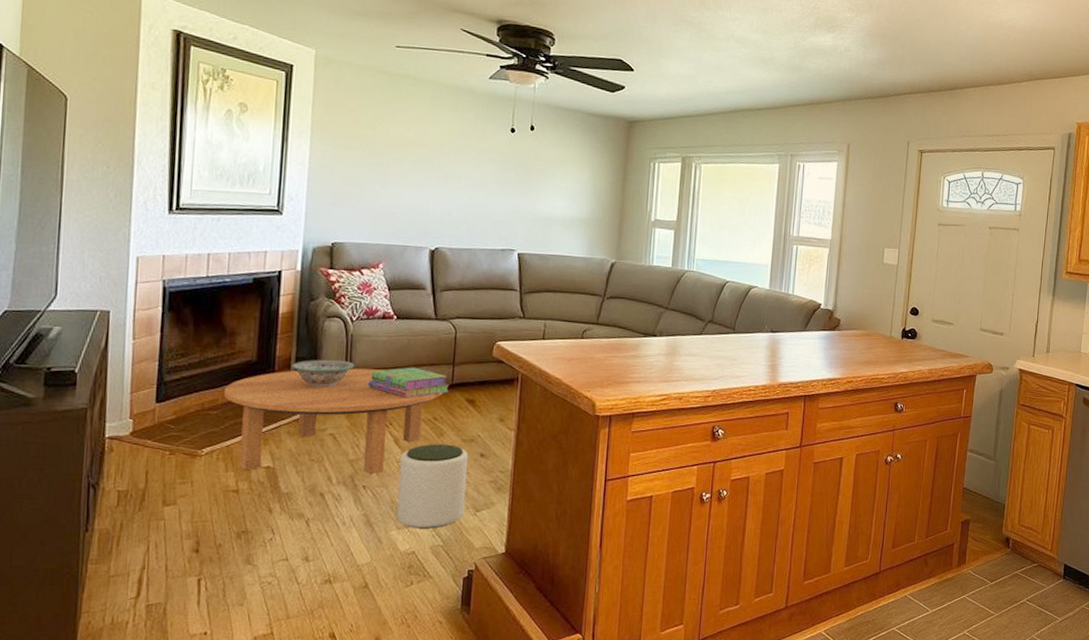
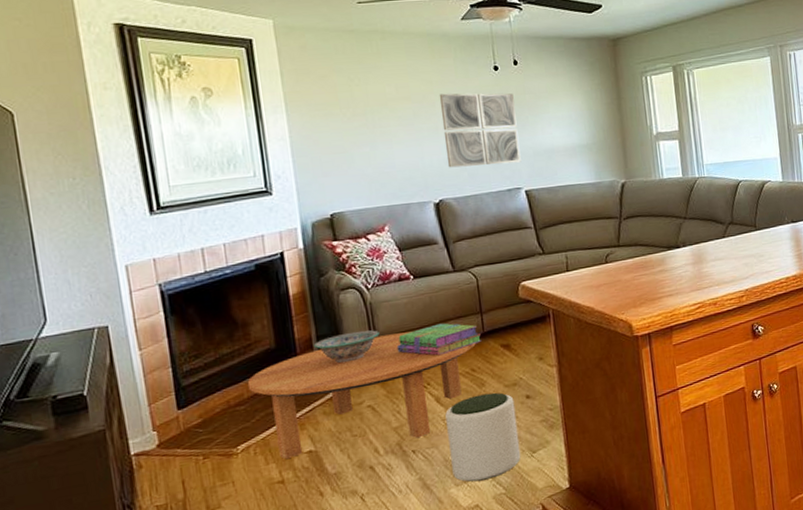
wall art: none [449,146,524,225] -> present [439,93,521,168]

